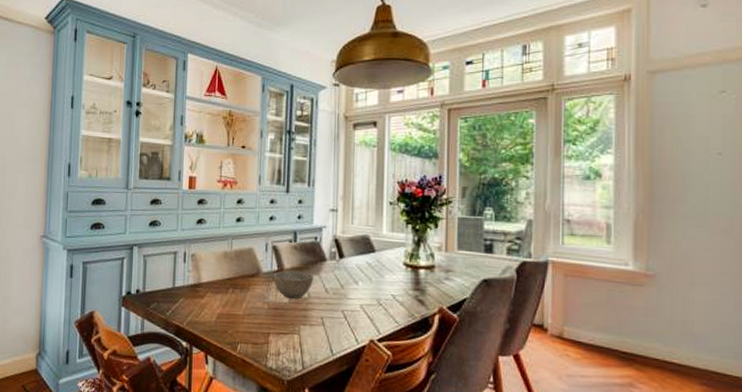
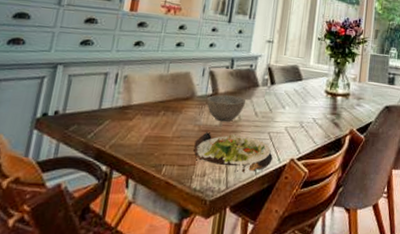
salad plate: none [265,309,349,354] -> present [193,131,273,173]

